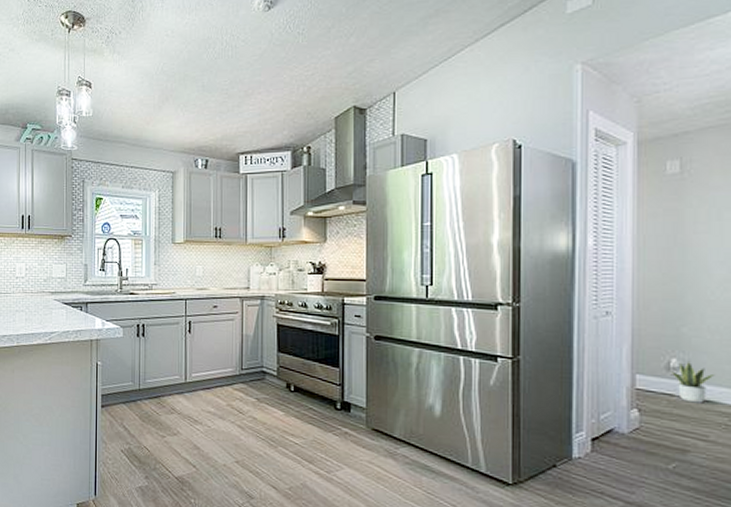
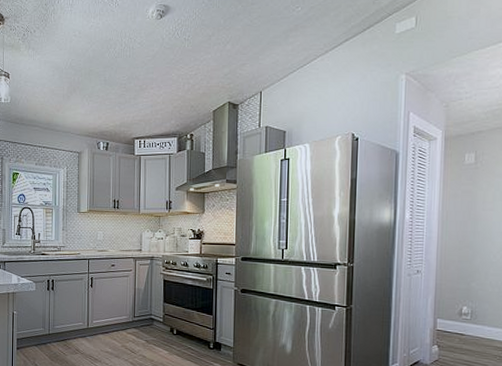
potted plant: present [670,360,715,403] -> none [462,308,493,341]

